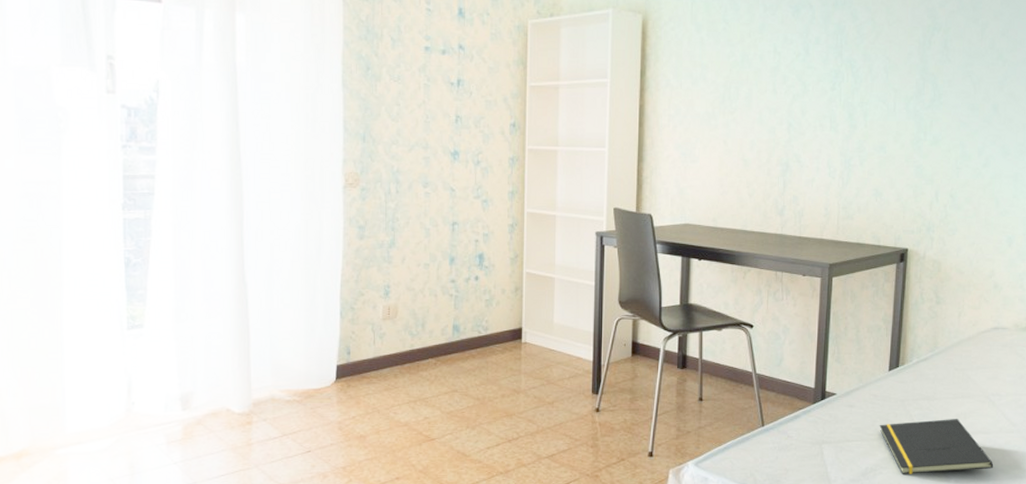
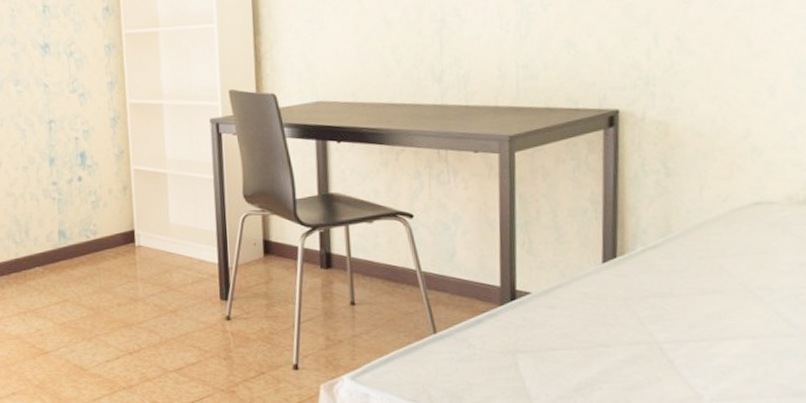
notepad: present [879,419,994,474] -> none [594,320,767,390]

